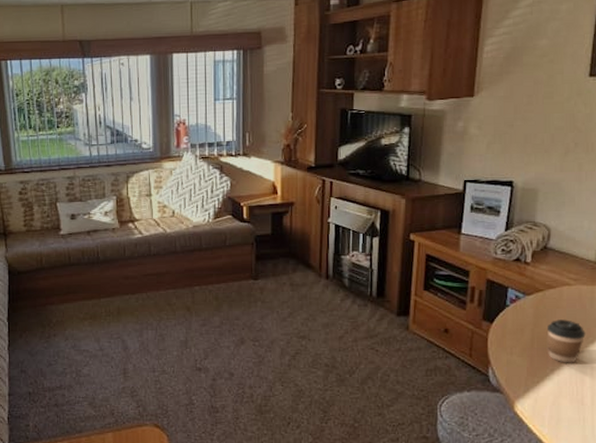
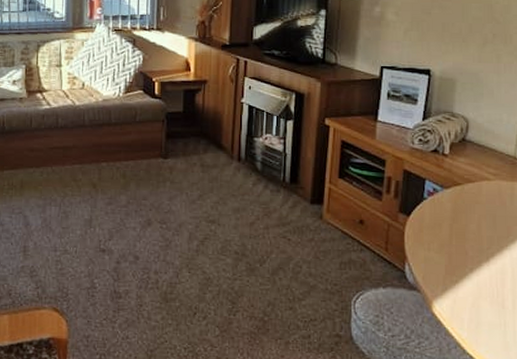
coffee cup: present [547,320,586,363] -> none [465,216,506,263]

